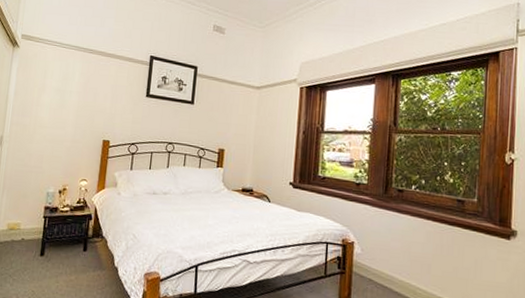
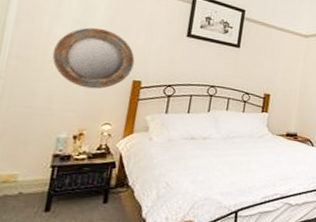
home mirror: none [41,94,104,149] -> present [52,27,135,89]

